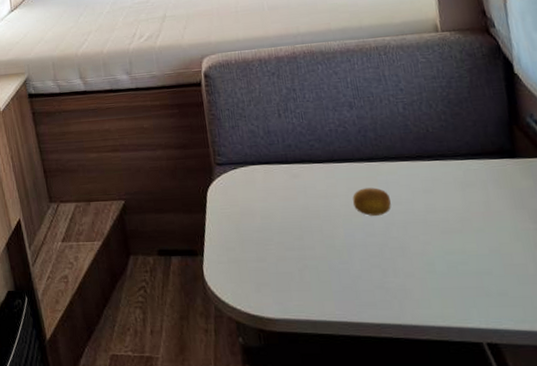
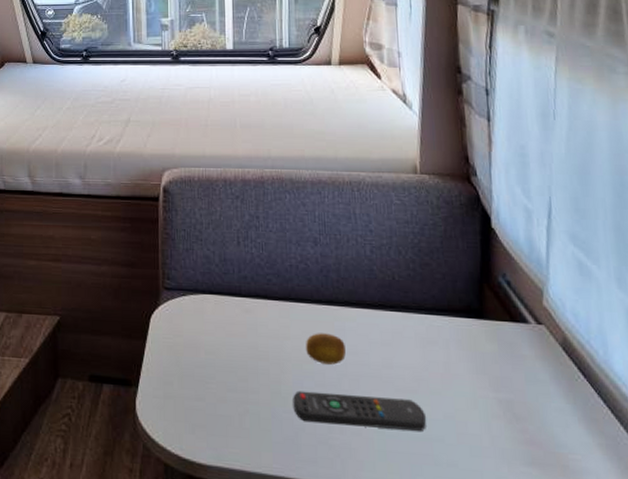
remote control: none [346,239,474,270] -> present [293,390,427,431]

